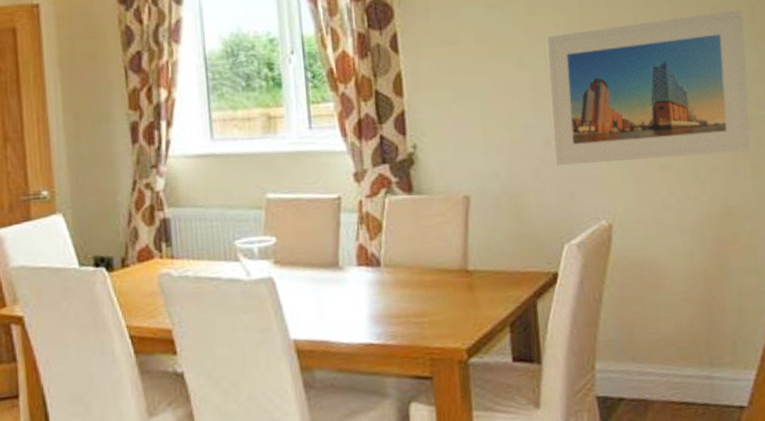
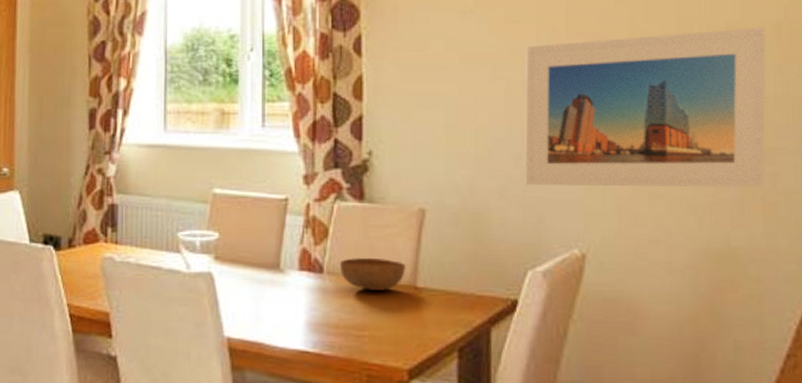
bowl: none [395,246,457,278] -> present [339,258,405,291]

